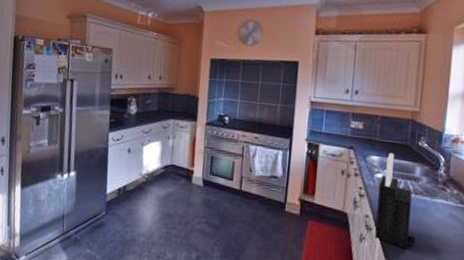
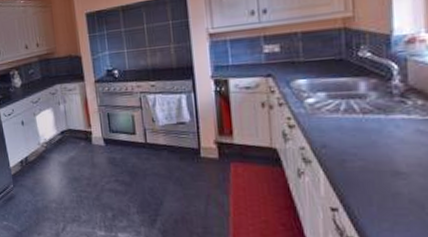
knife block: present [375,153,416,250] -> none [312,71,372,178]

